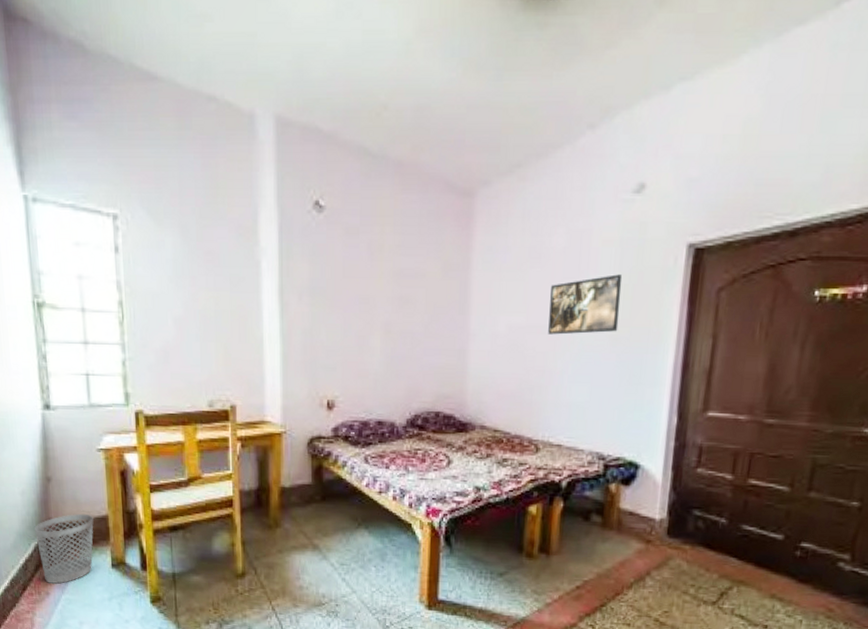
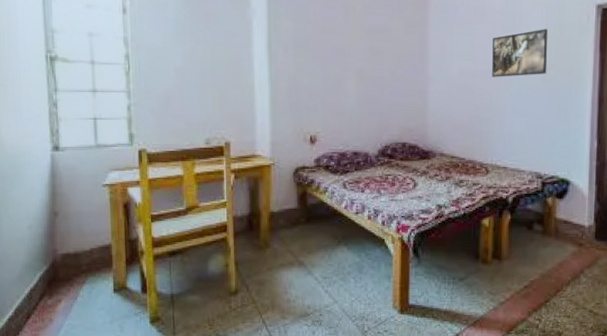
wastebasket: present [35,514,94,584] -> none [40,245,98,310]

